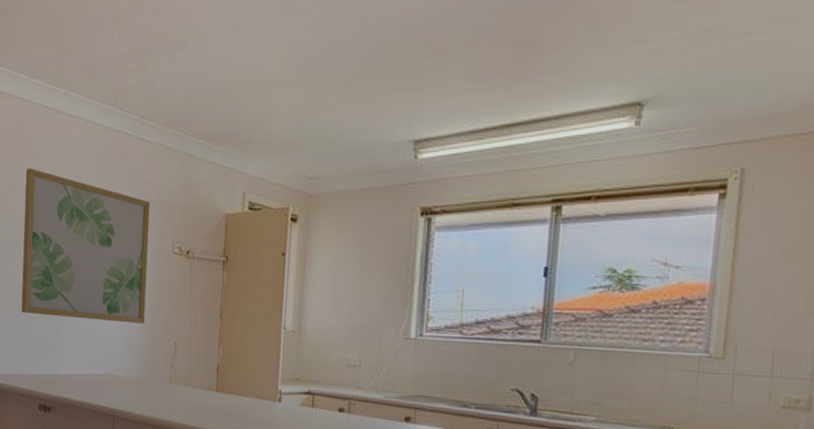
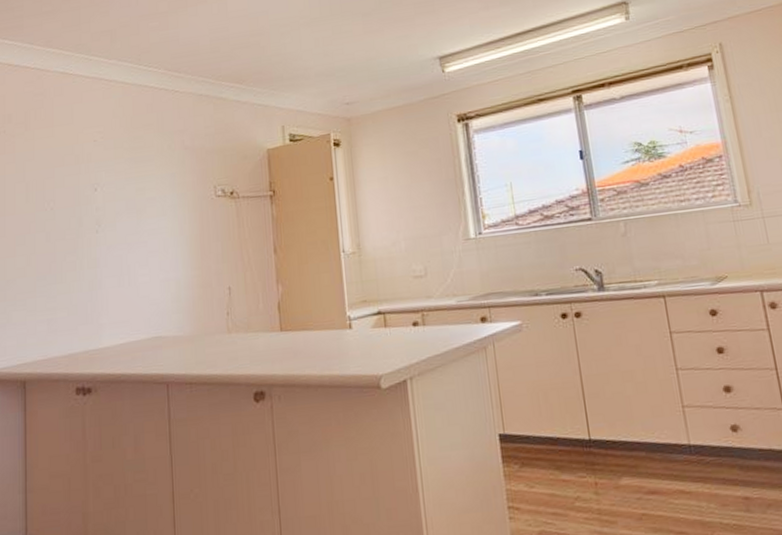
wall art: present [21,169,150,324] -> none [44,135,192,288]

